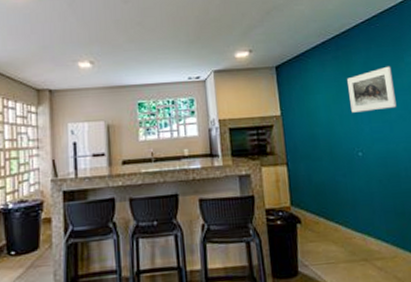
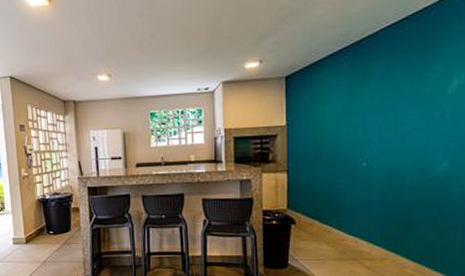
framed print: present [347,66,397,113] -> none [361,74,414,124]

